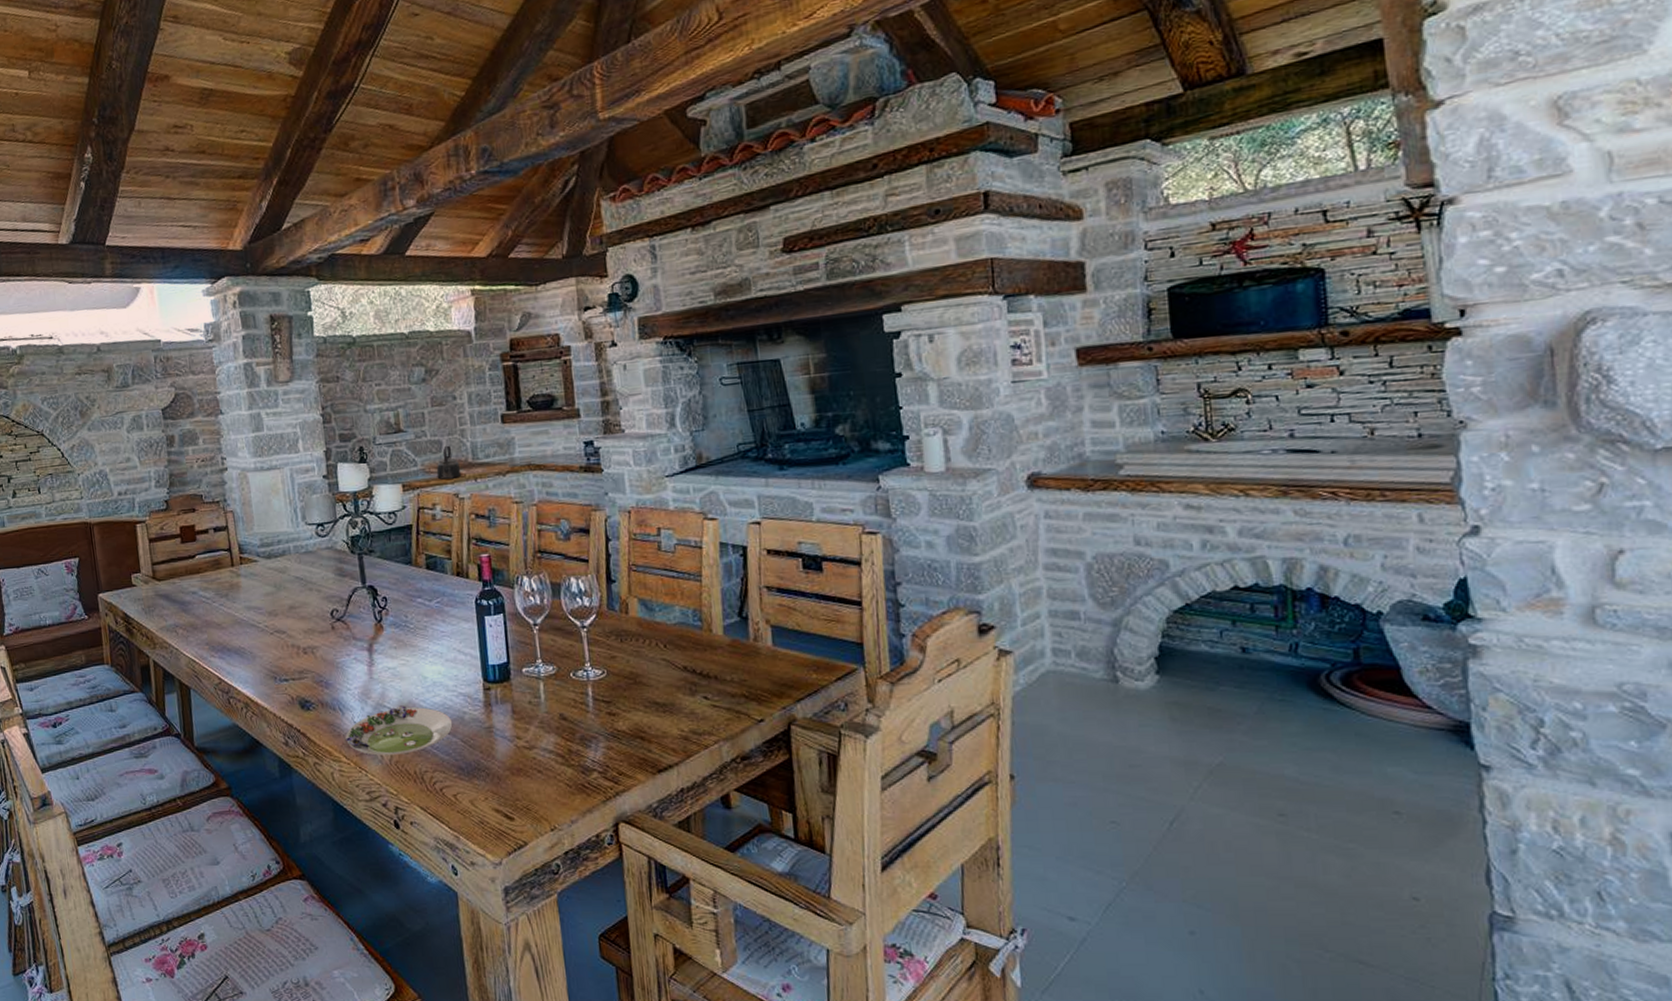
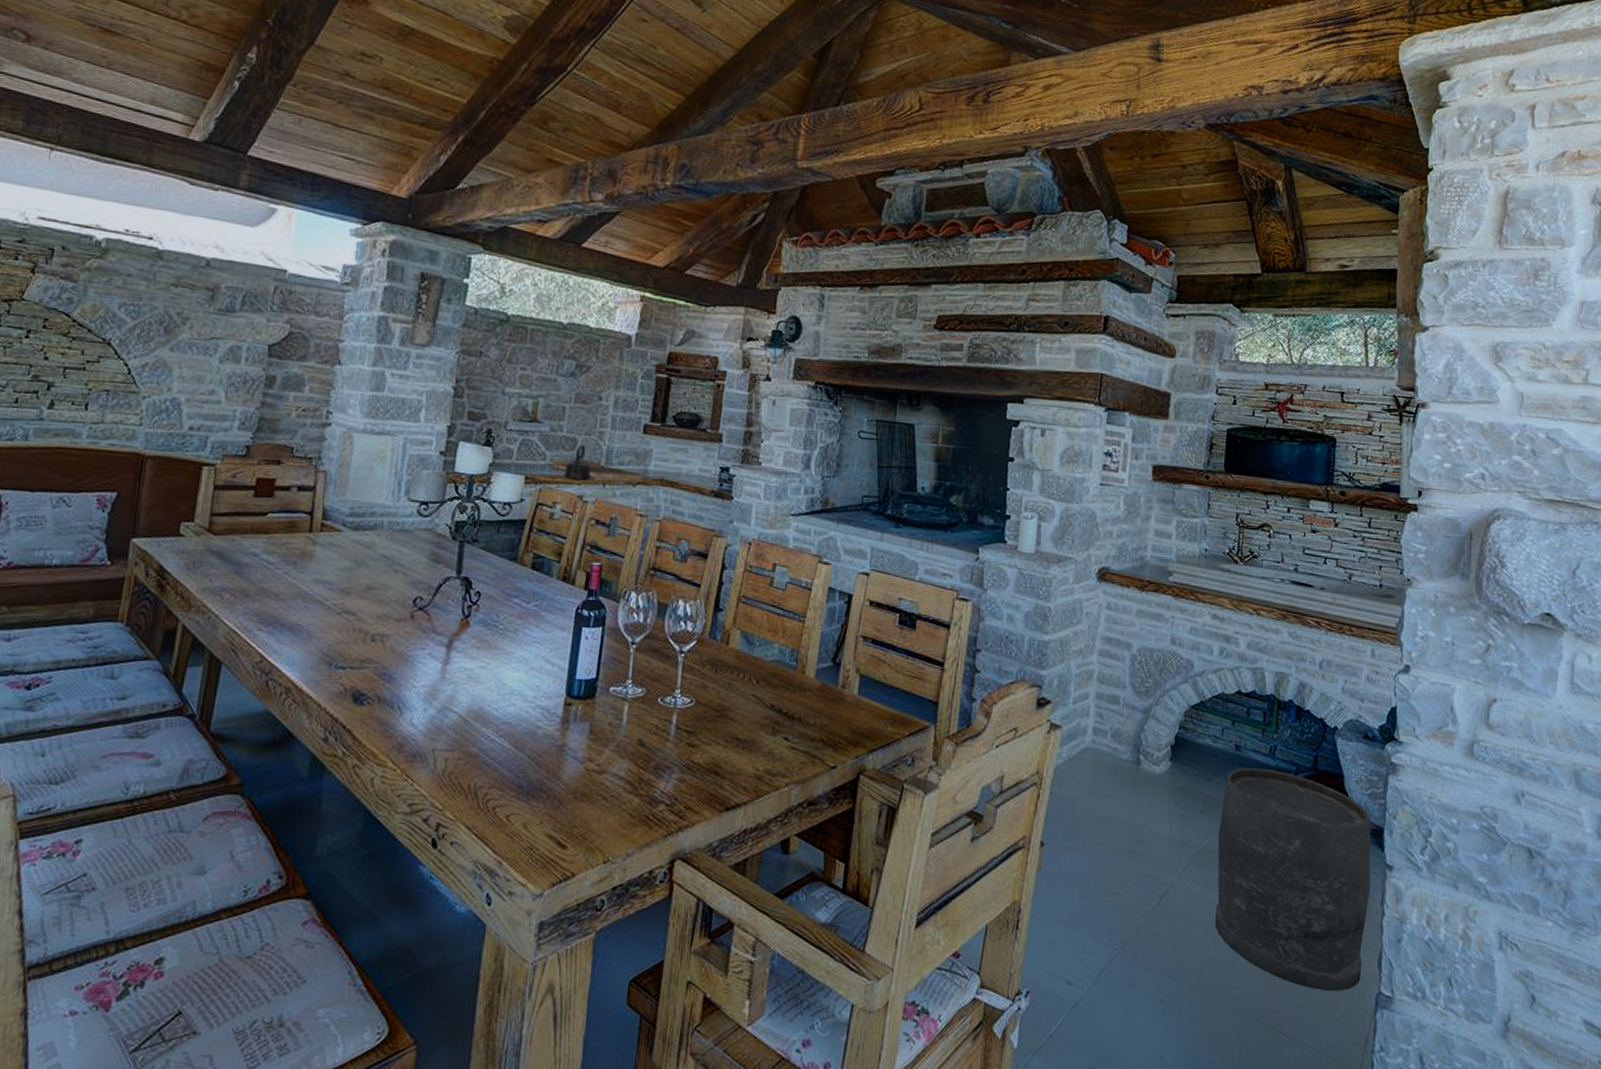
salad plate: present [345,705,453,756] -> none [396,711,523,766]
concrete planter: none [1233,669,1463,914] -> present [1214,767,1371,991]

